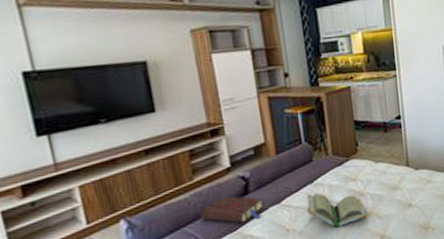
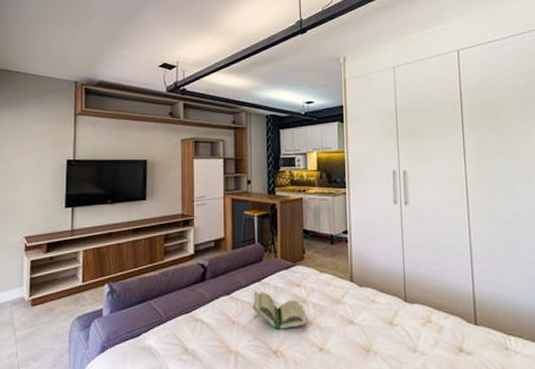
book: present [200,196,264,223] -> none [164,279,216,307]

